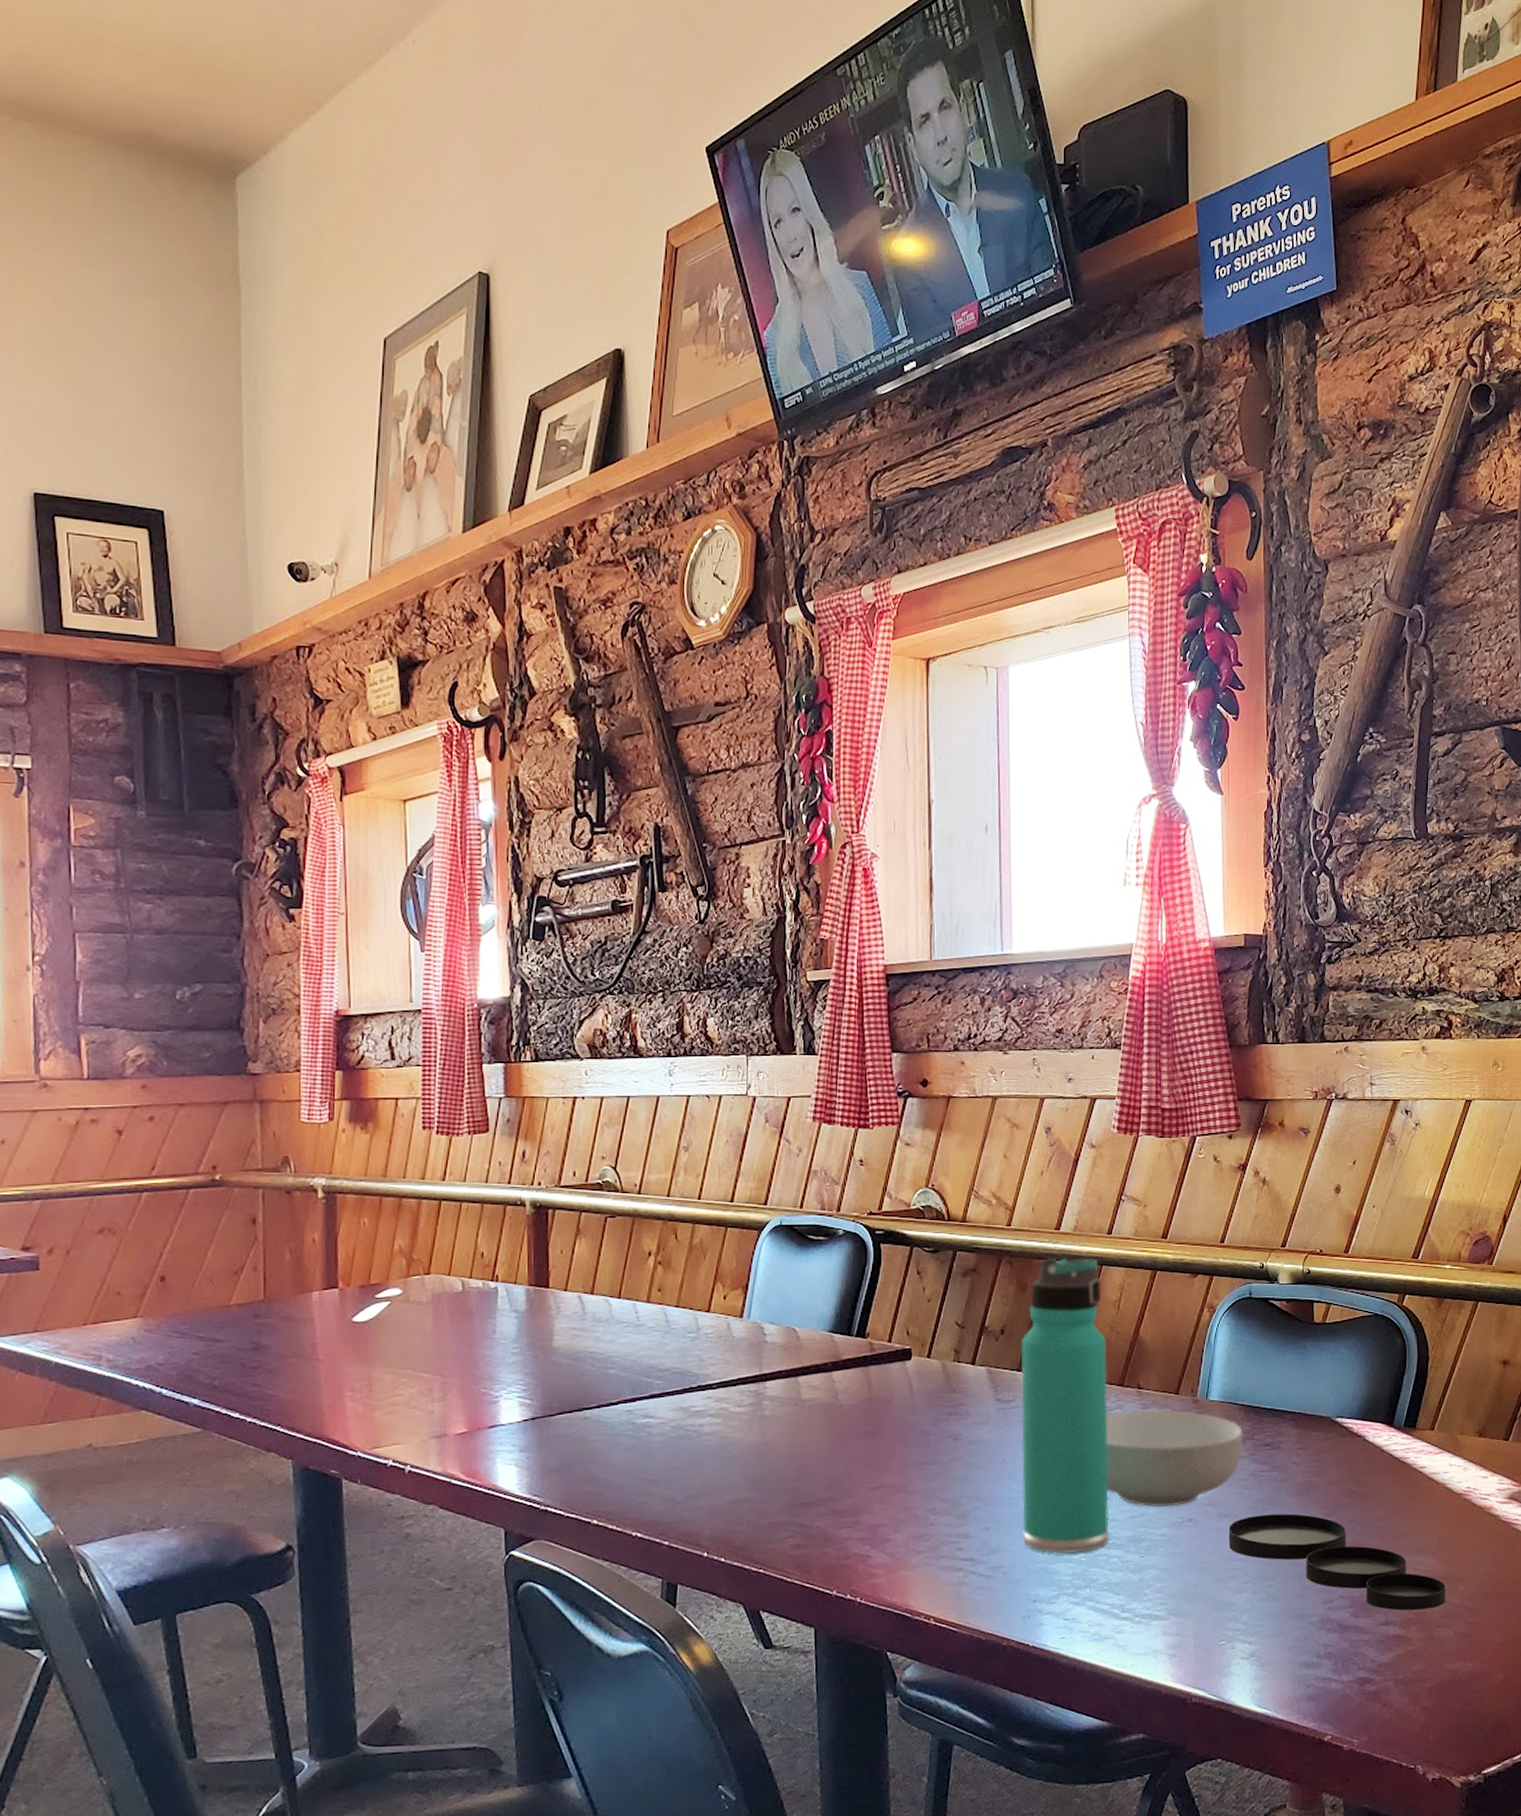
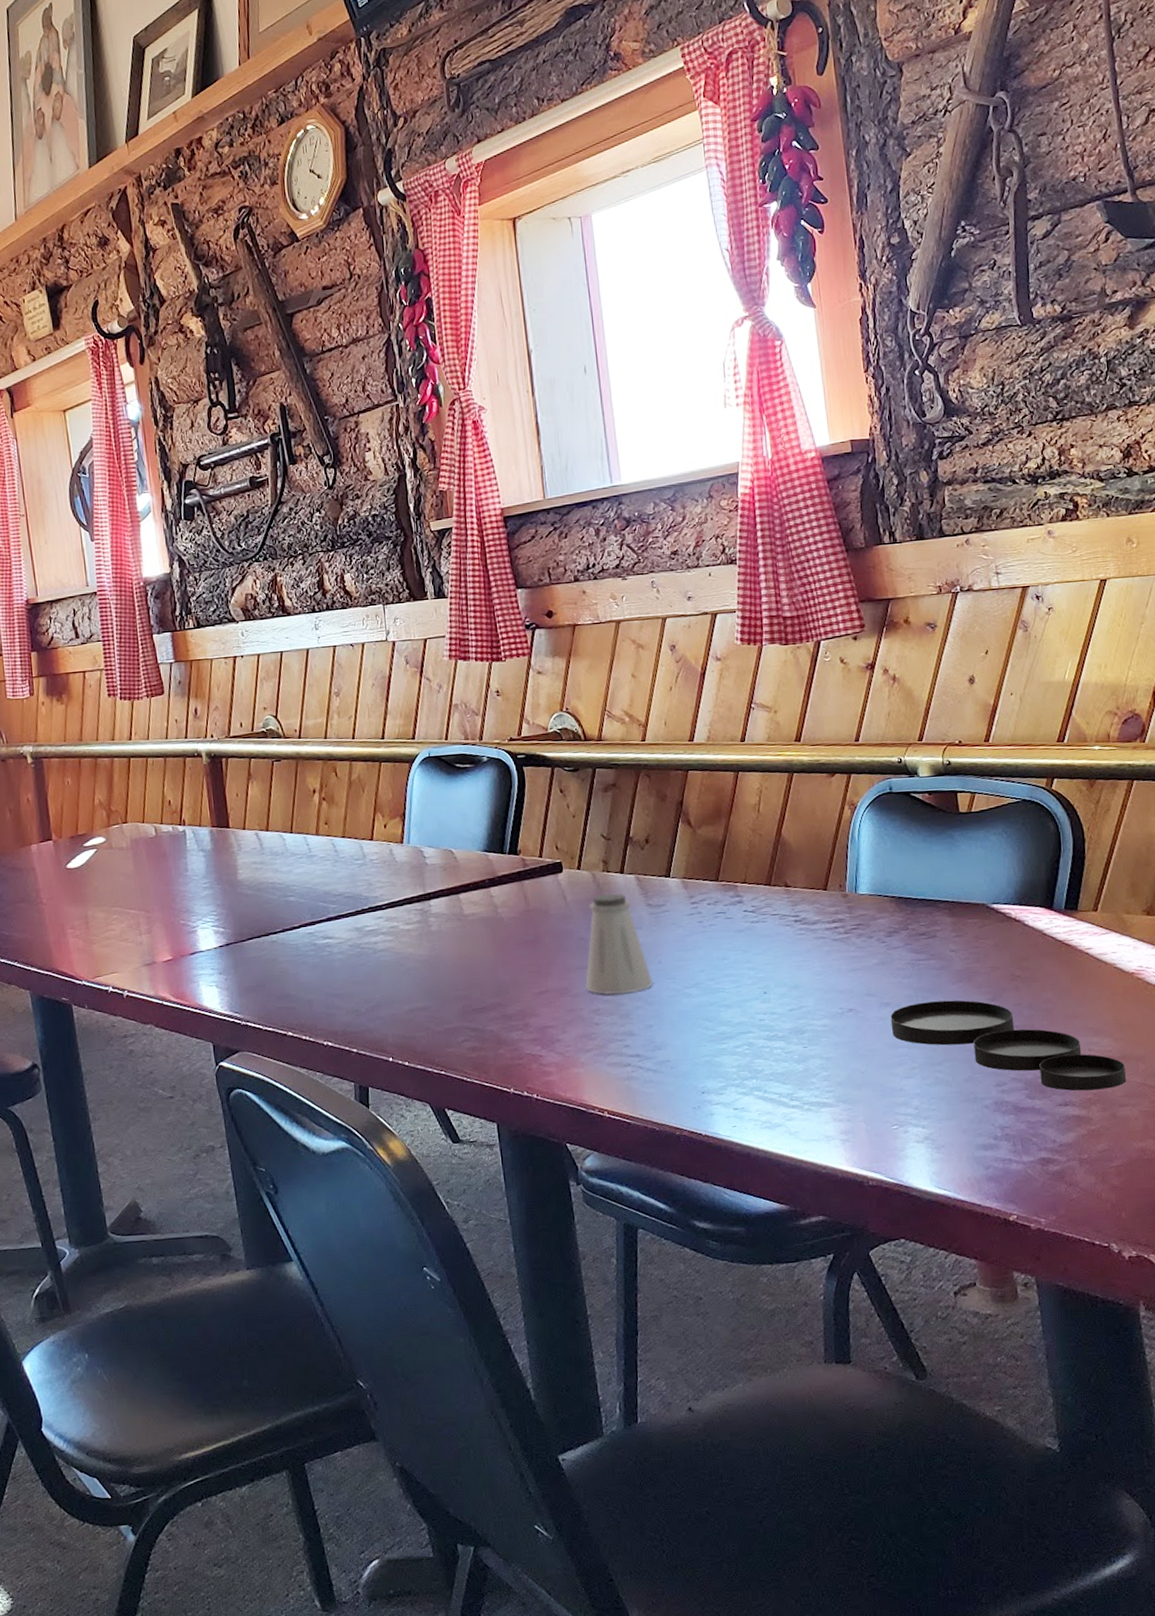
saltshaker: none [923,1386,994,1494] -> present [585,893,653,995]
thermos bottle: present [1021,1258,1109,1554] -> none [666,765,771,1047]
cereal bowl: present [1105,1410,1244,1508] -> none [756,905,897,1000]

